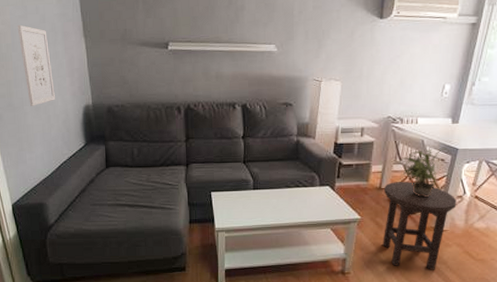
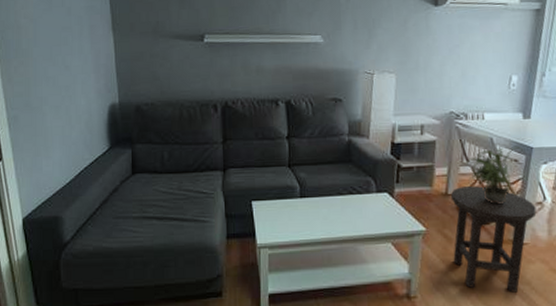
wall art: present [17,24,55,106] -> none [40,18,78,106]

